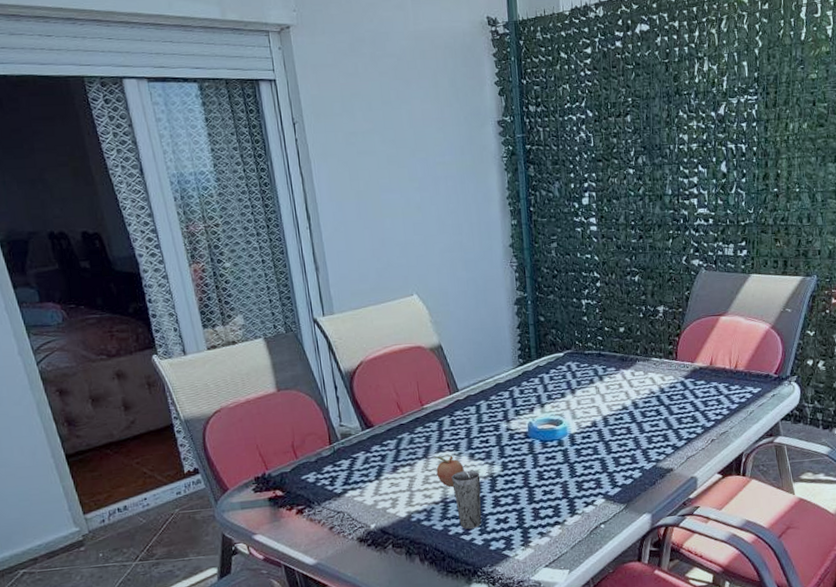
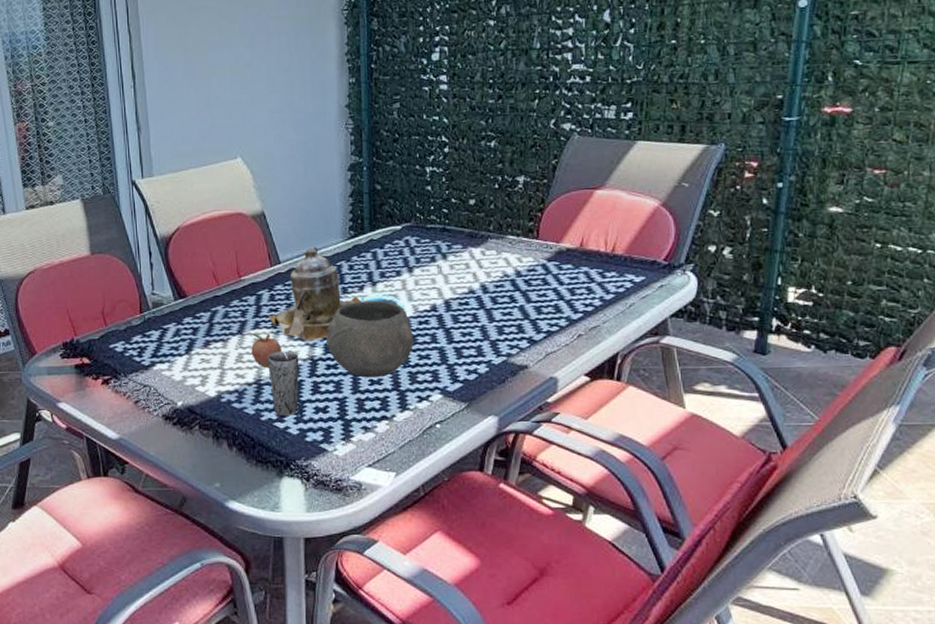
teapot: none [450,375,532,460] -> present [268,247,361,341]
bowl: none [503,420,579,490] -> present [326,300,414,378]

